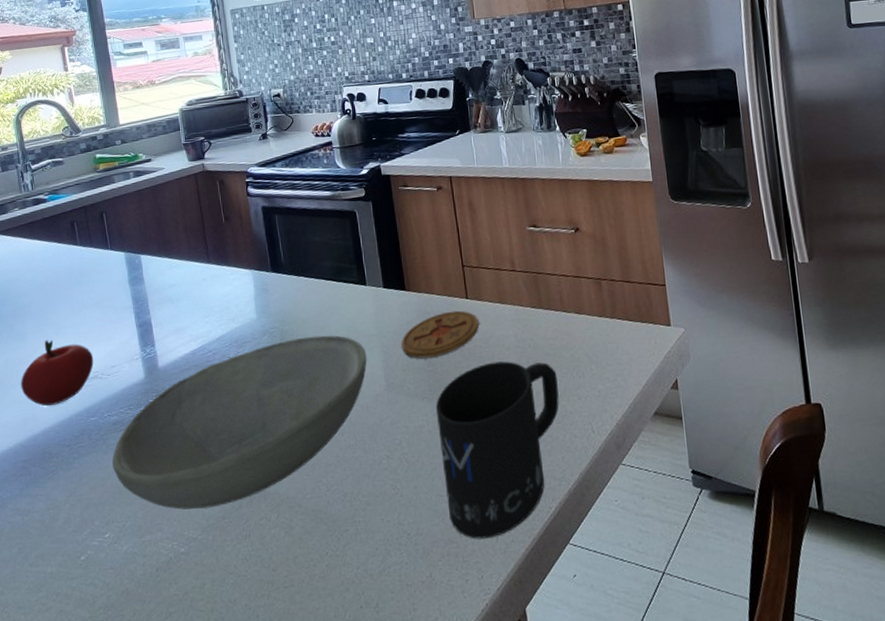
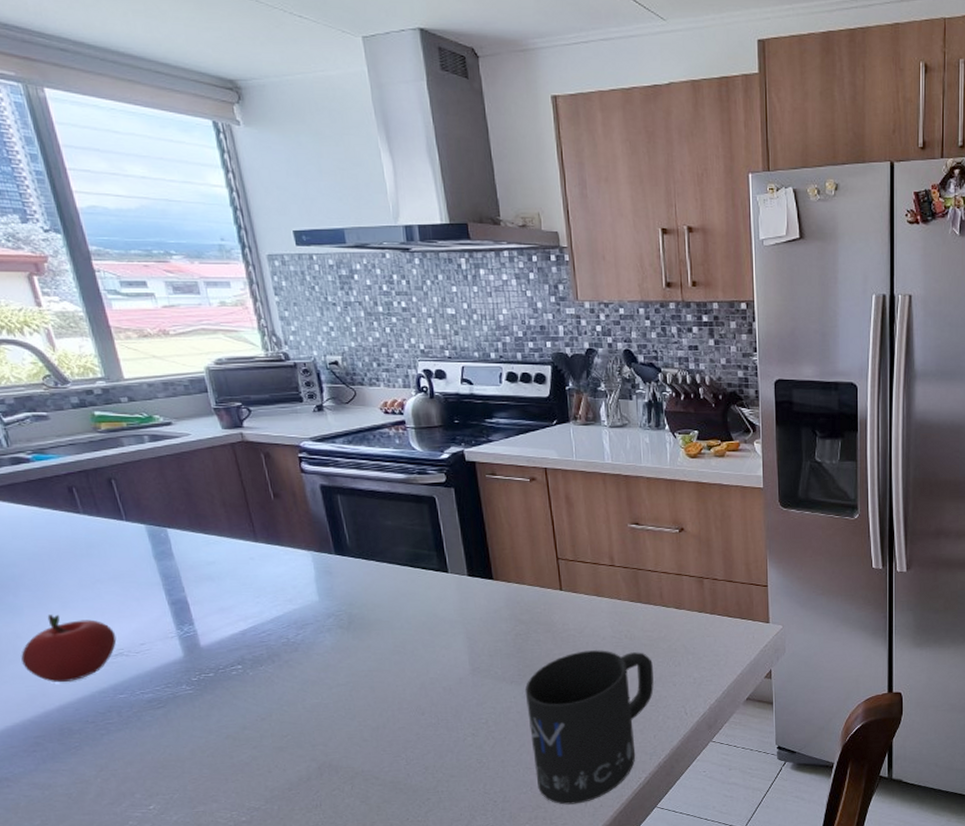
bowl: present [112,335,367,510] -> none [150,620,450,783]
coaster: present [401,310,479,359] -> none [488,601,573,645]

